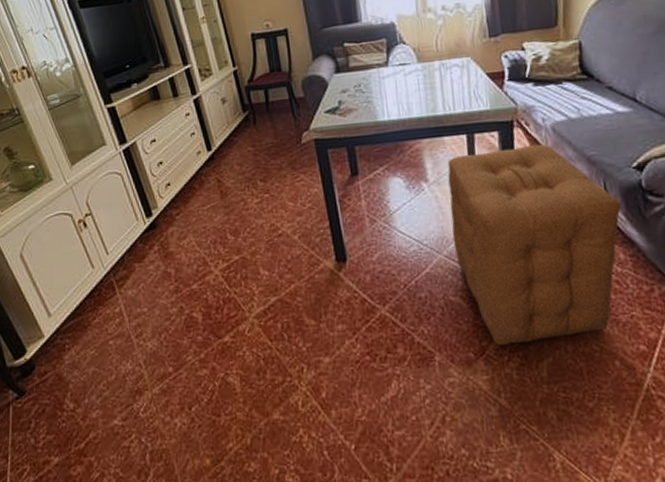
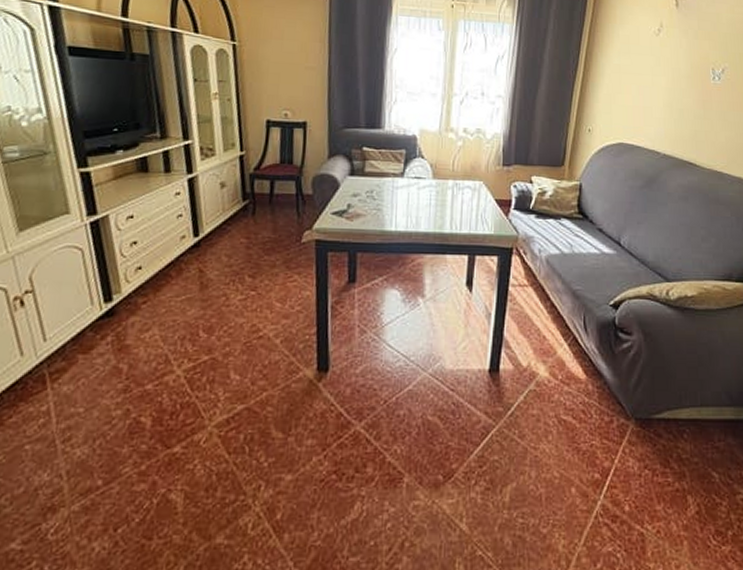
ottoman: present [447,144,621,345] -> none [439,273,595,468]

